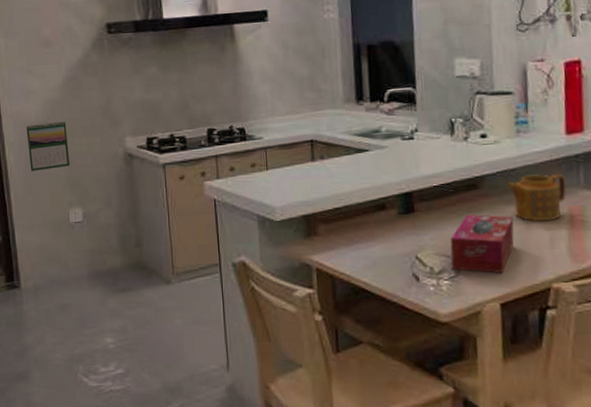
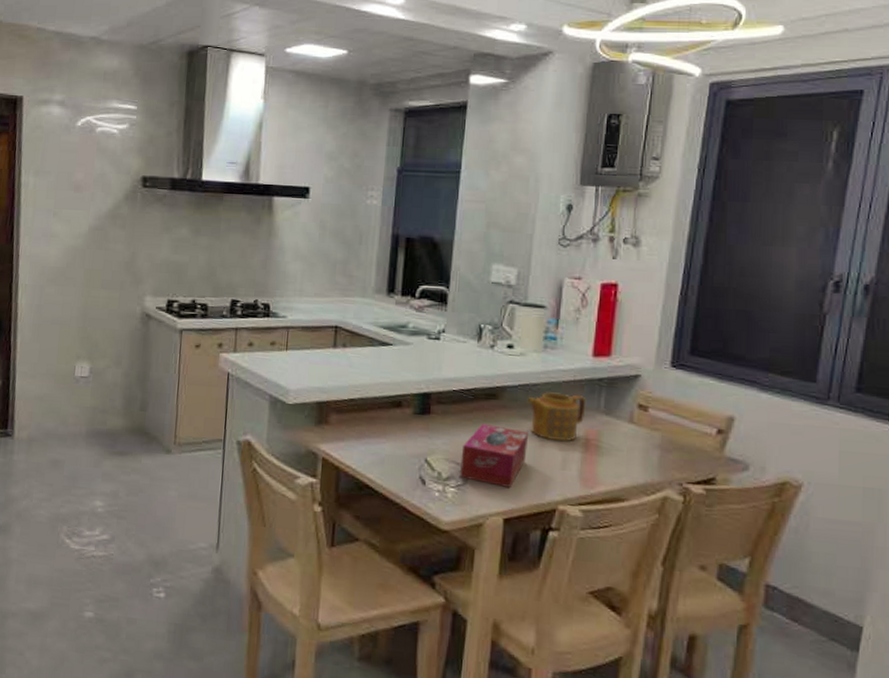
calendar: present [26,121,70,172] -> none [41,268,86,319]

